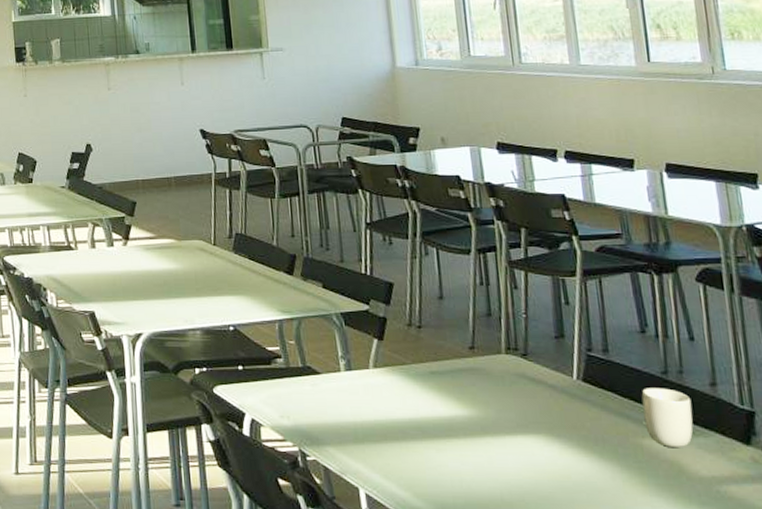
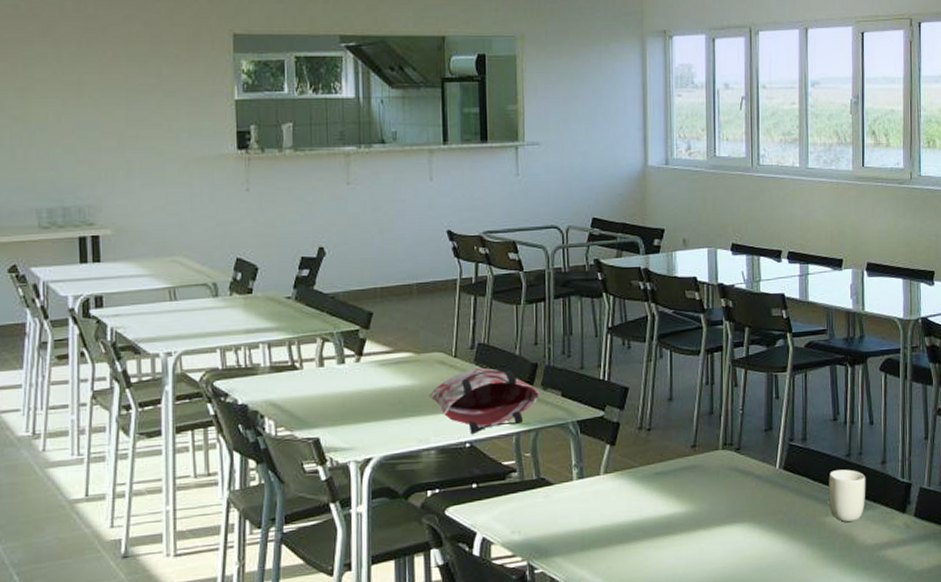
bag: none [192,257,301,318] -> present [430,368,541,434]

